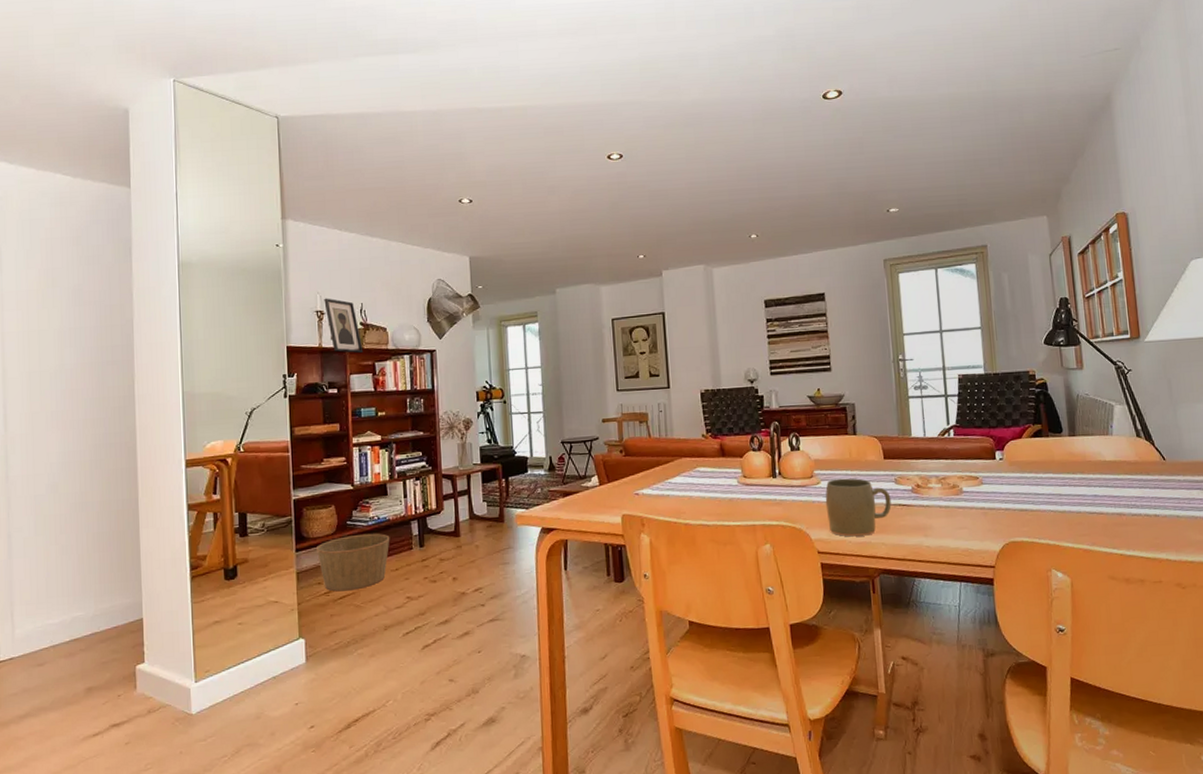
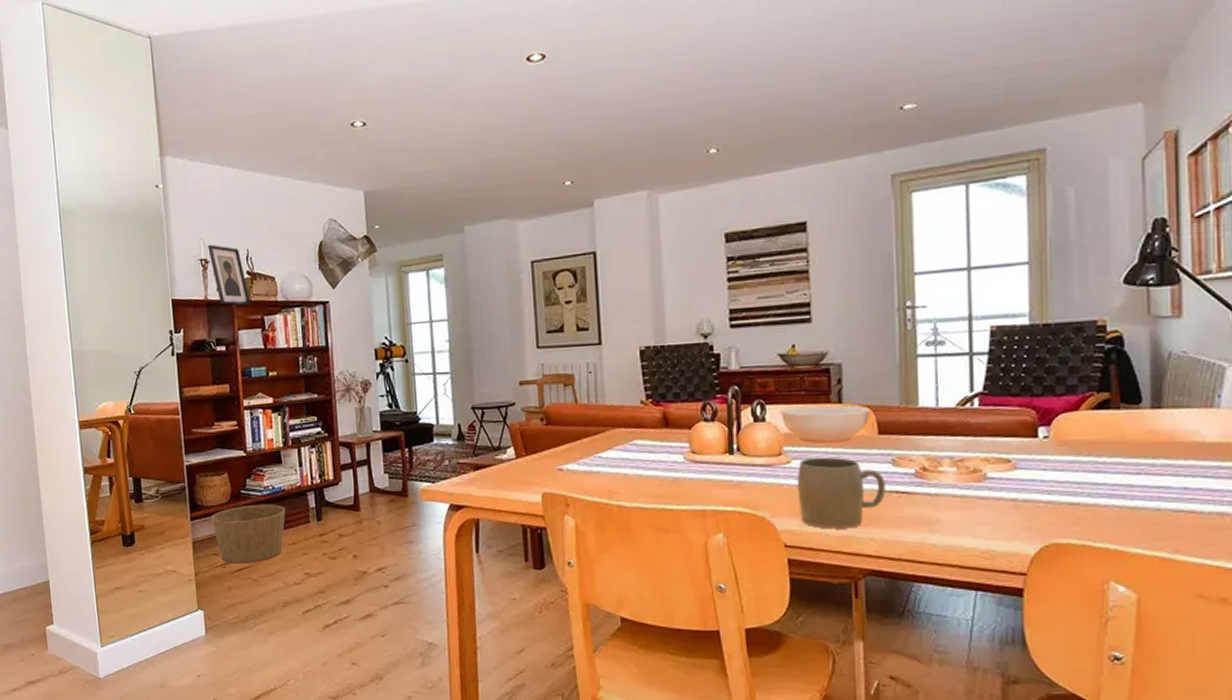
bowl: none [810,436,877,467] -> present [780,405,870,443]

